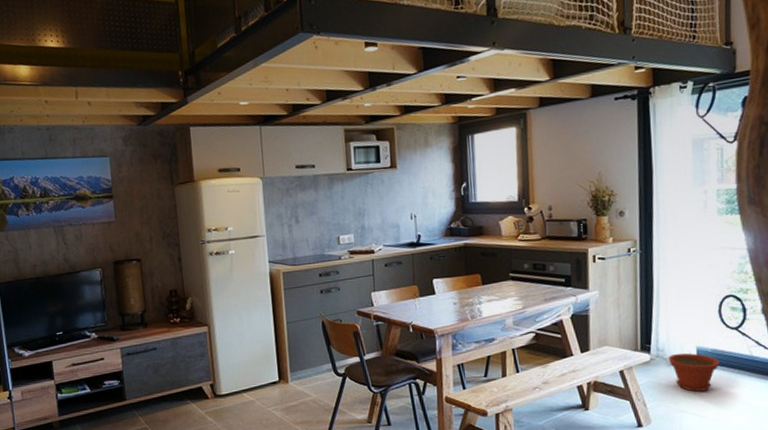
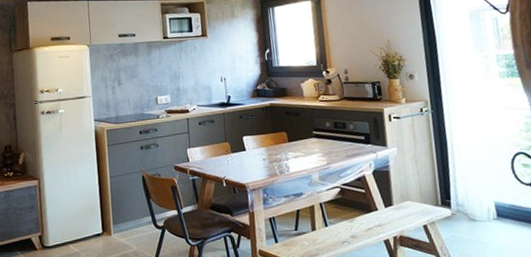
plant pot: present [668,353,719,392] -> none [468,208,518,247]

